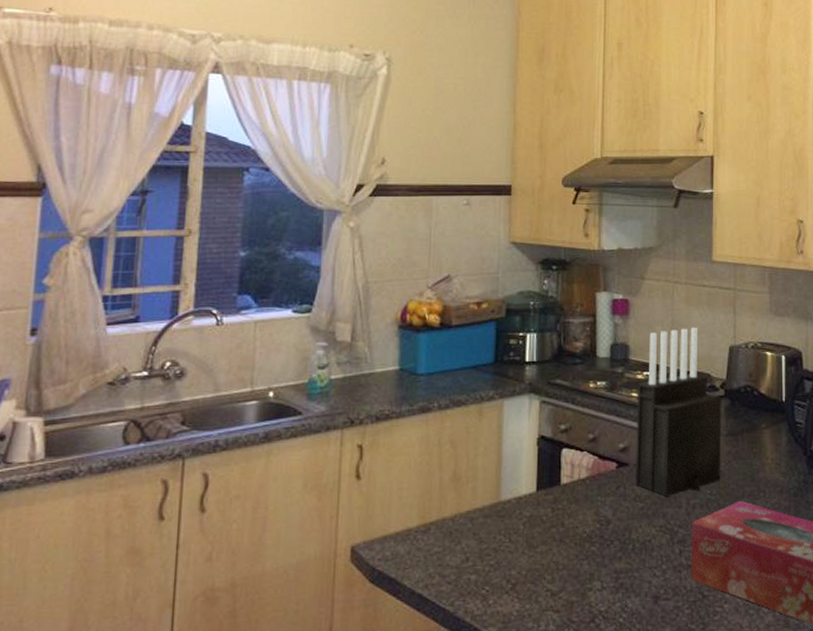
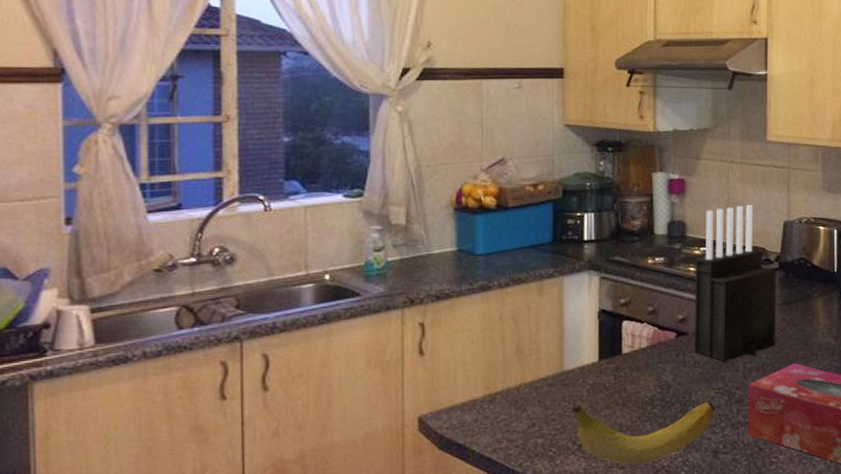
fruit: none [507,538,657,609] -> present [571,401,716,465]

